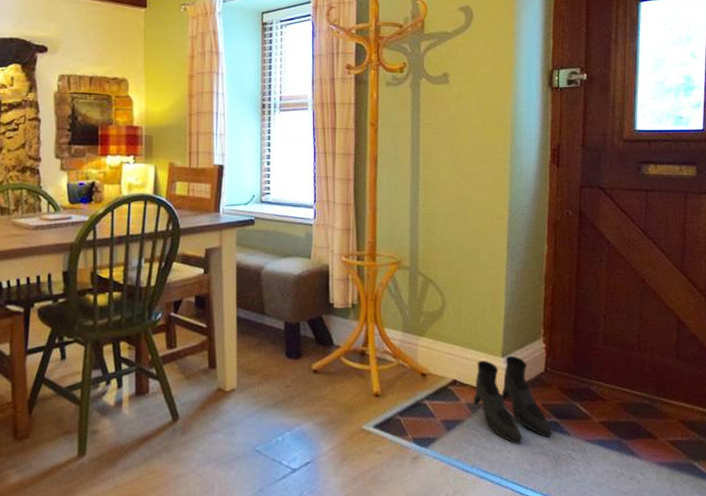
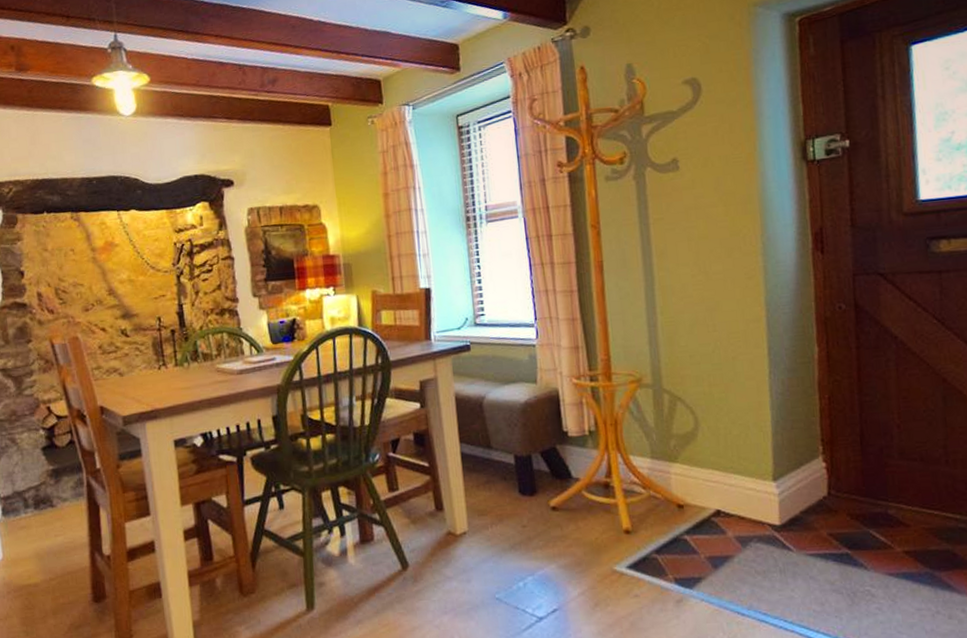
boots: present [473,355,553,444] -> none [742,478,845,581]

